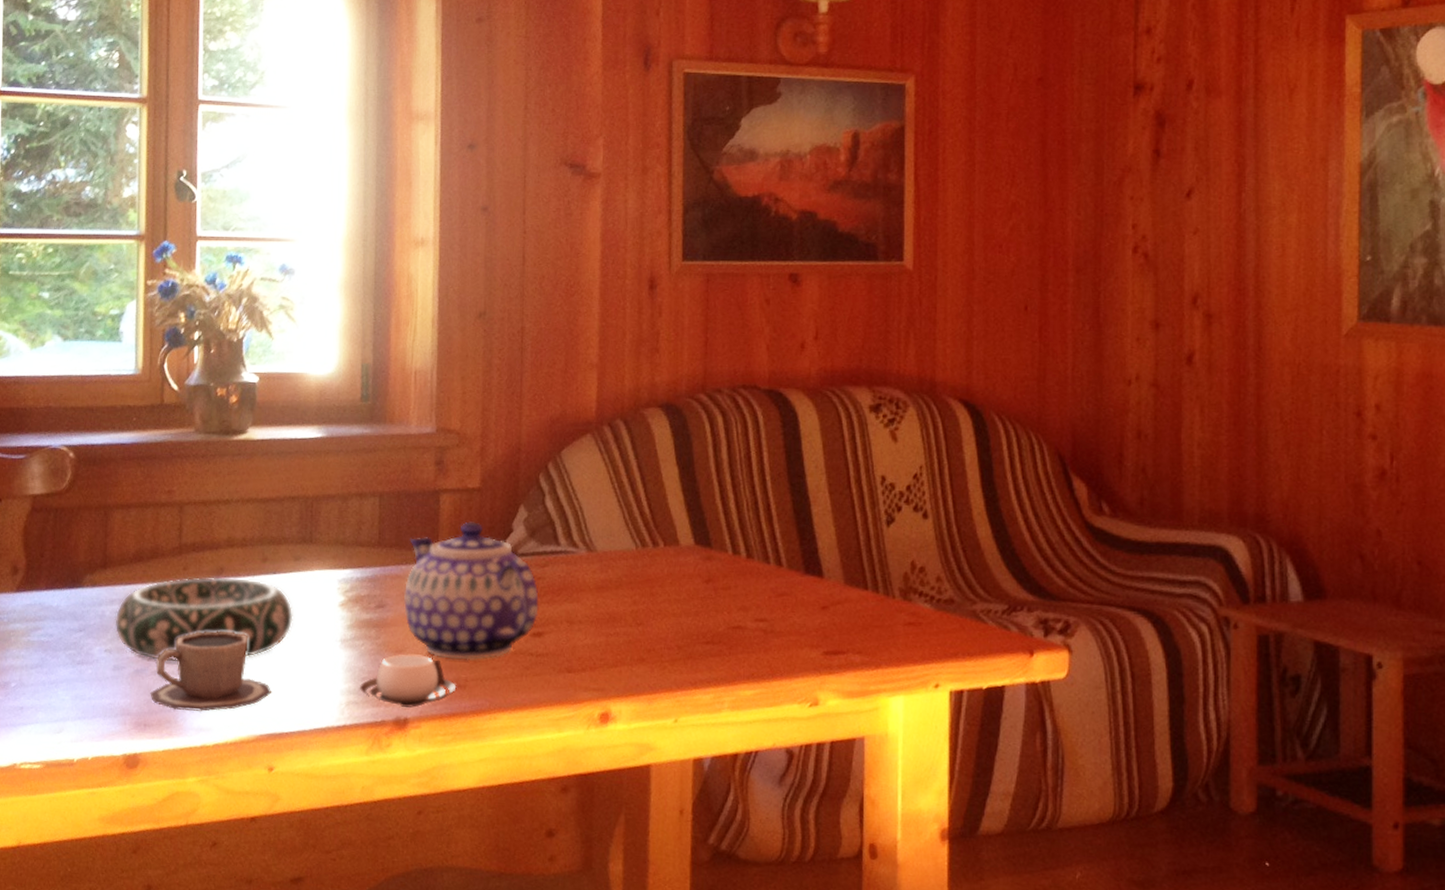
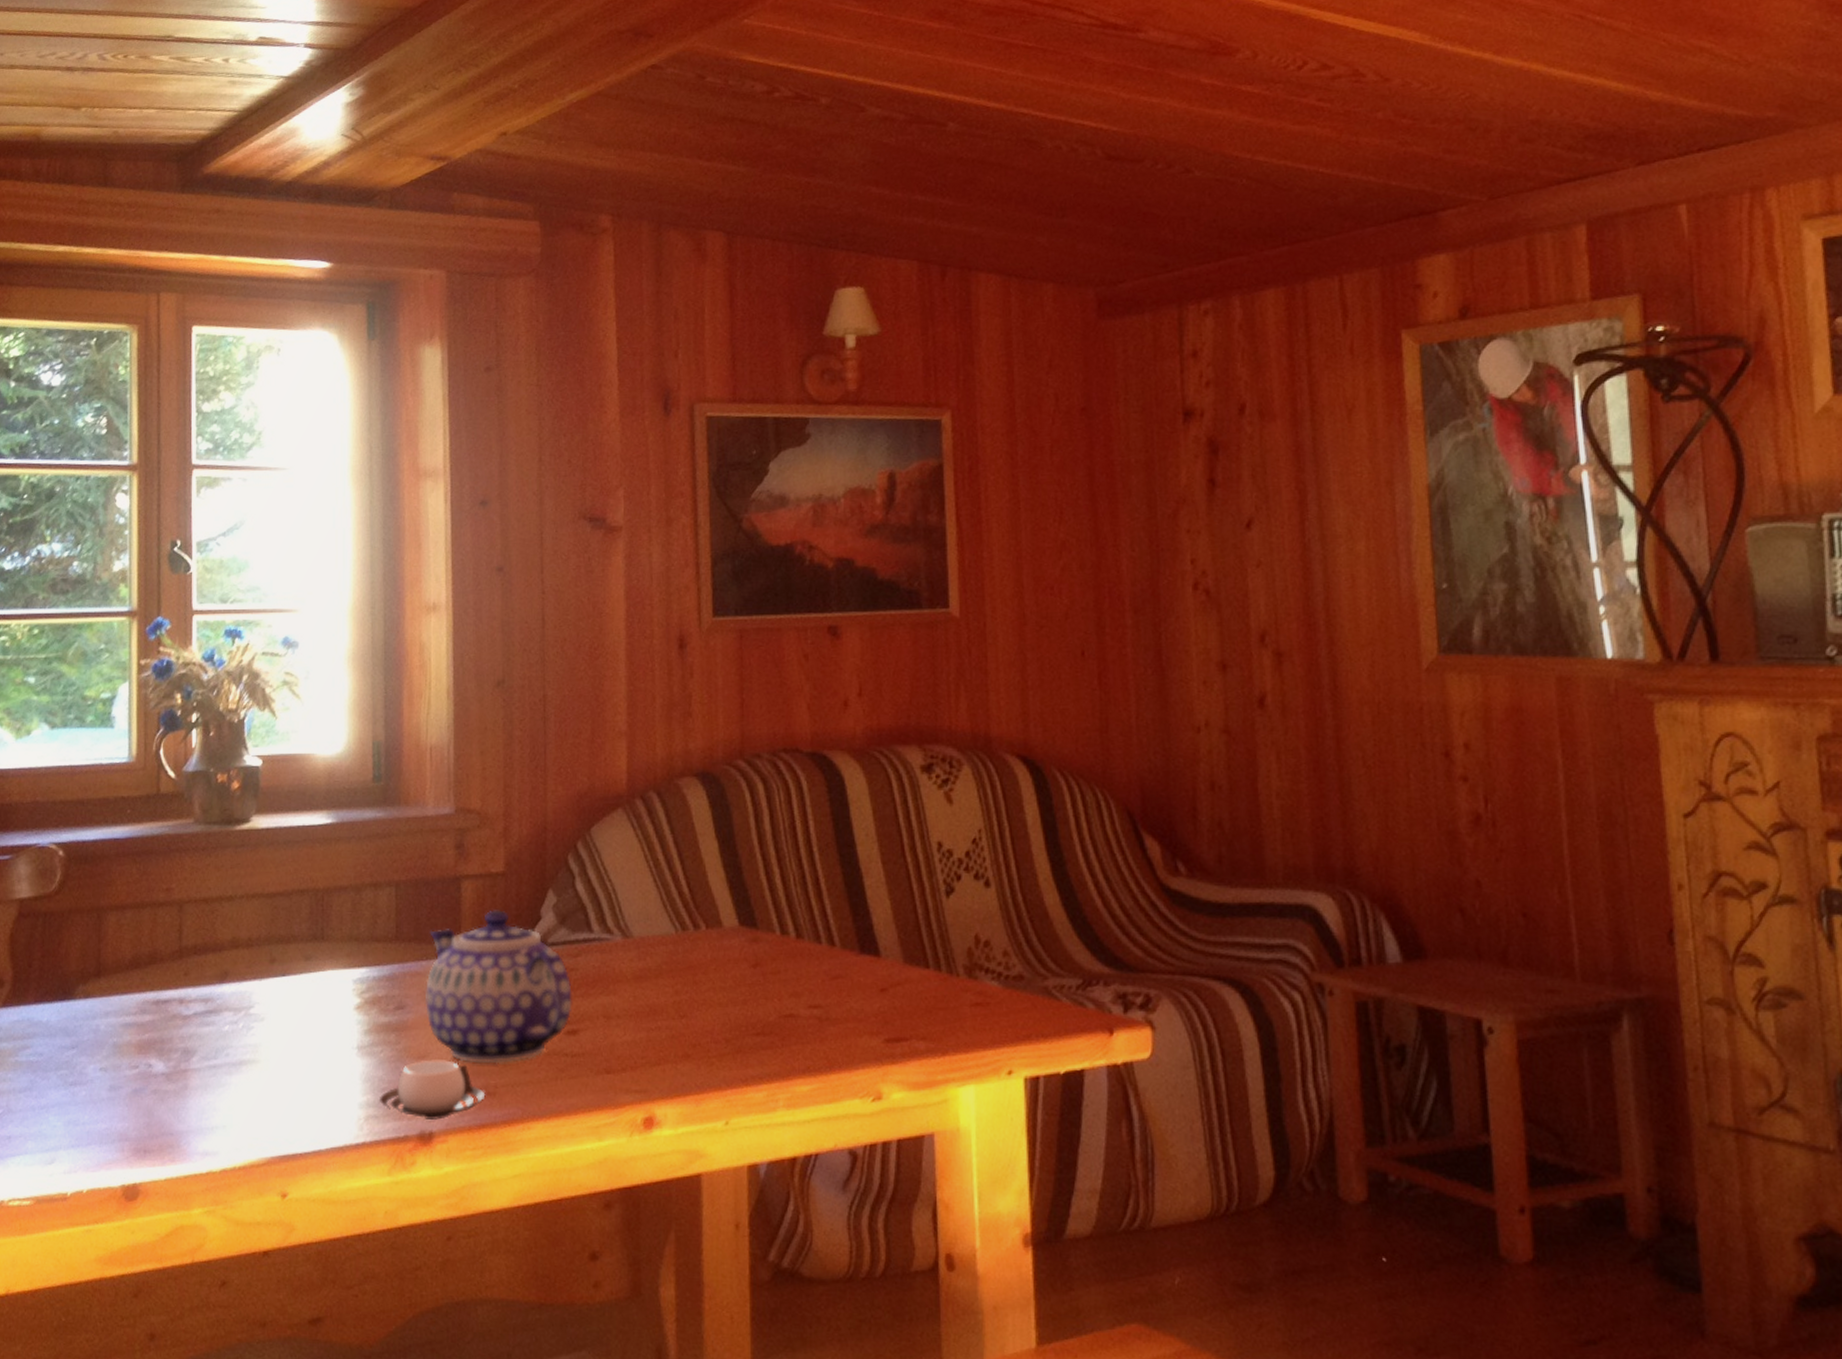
decorative bowl: present [115,576,293,662] -> none [110,982,305,1079]
cup: present [150,631,272,711] -> none [150,1042,284,1133]

